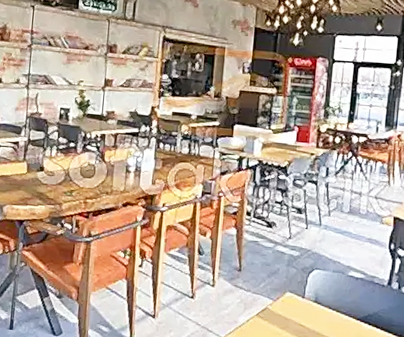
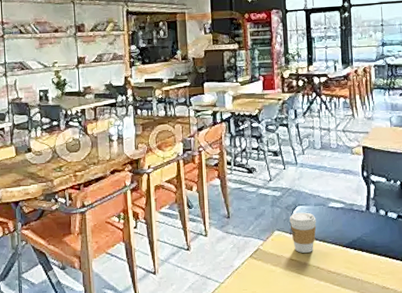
coffee cup: none [303,276,333,320] -> present [289,212,317,253]

